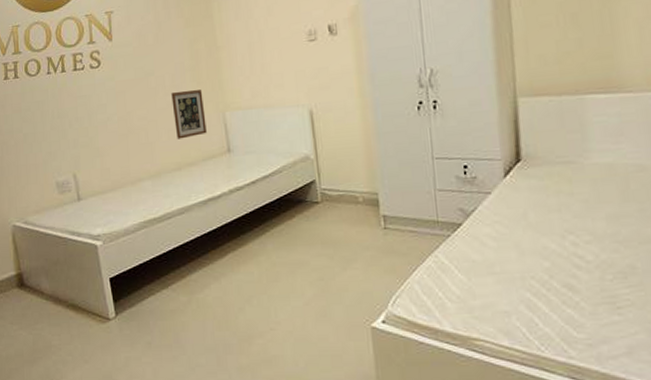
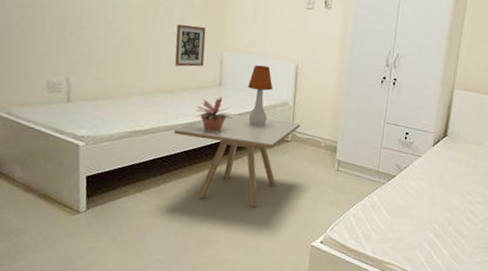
side table: none [190,178,329,288] -> present [174,112,300,207]
potted plant: none [208,164,250,208] -> present [196,96,233,133]
table lamp: none [259,118,288,191] -> present [248,65,273,126]

